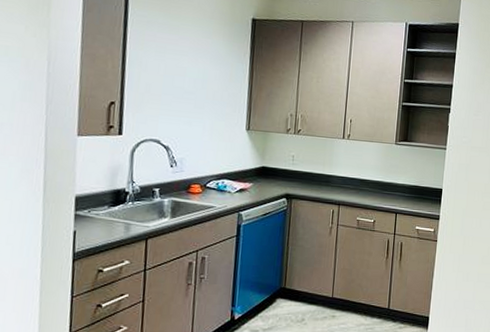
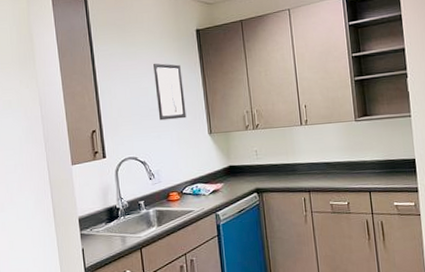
wall art: none [193,43,229,109] -> present [153,63,187,121]

